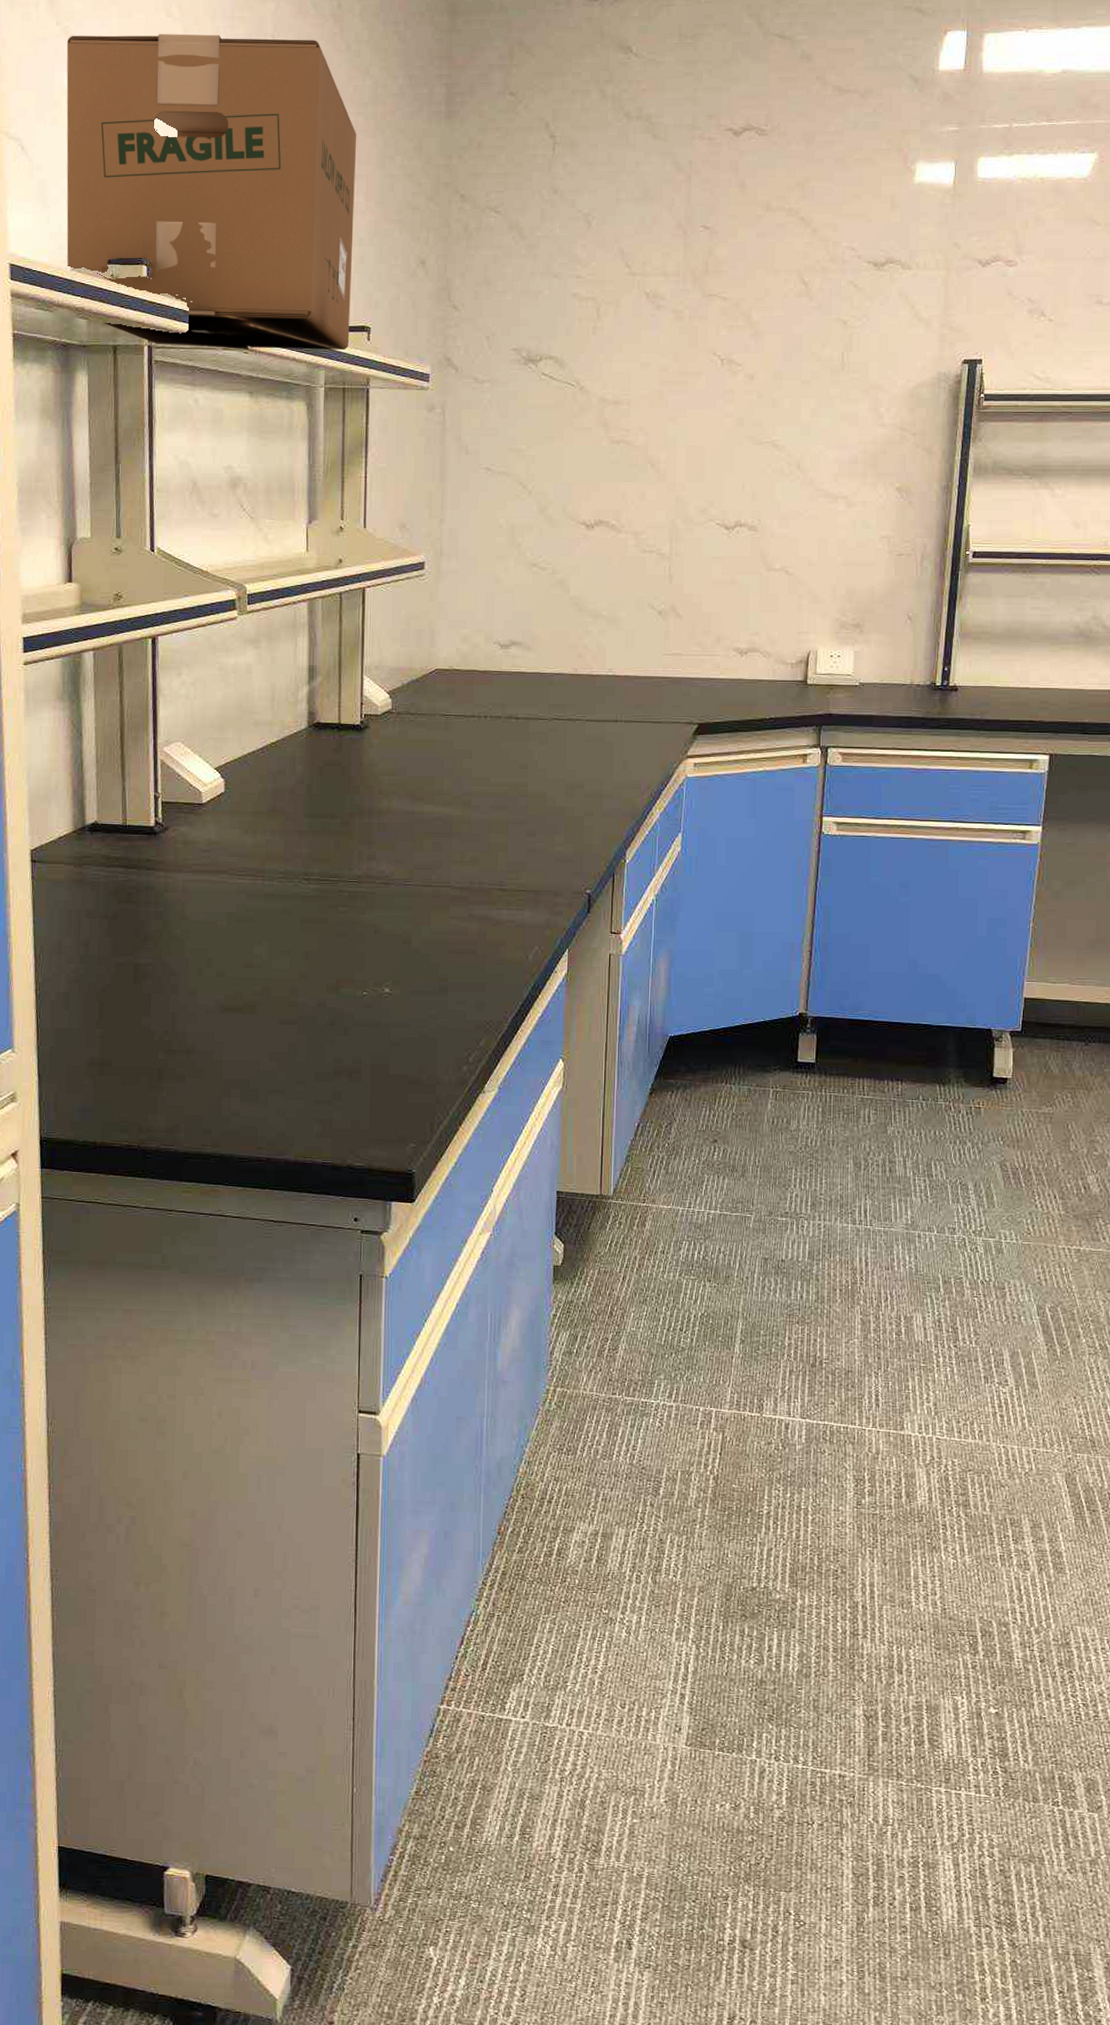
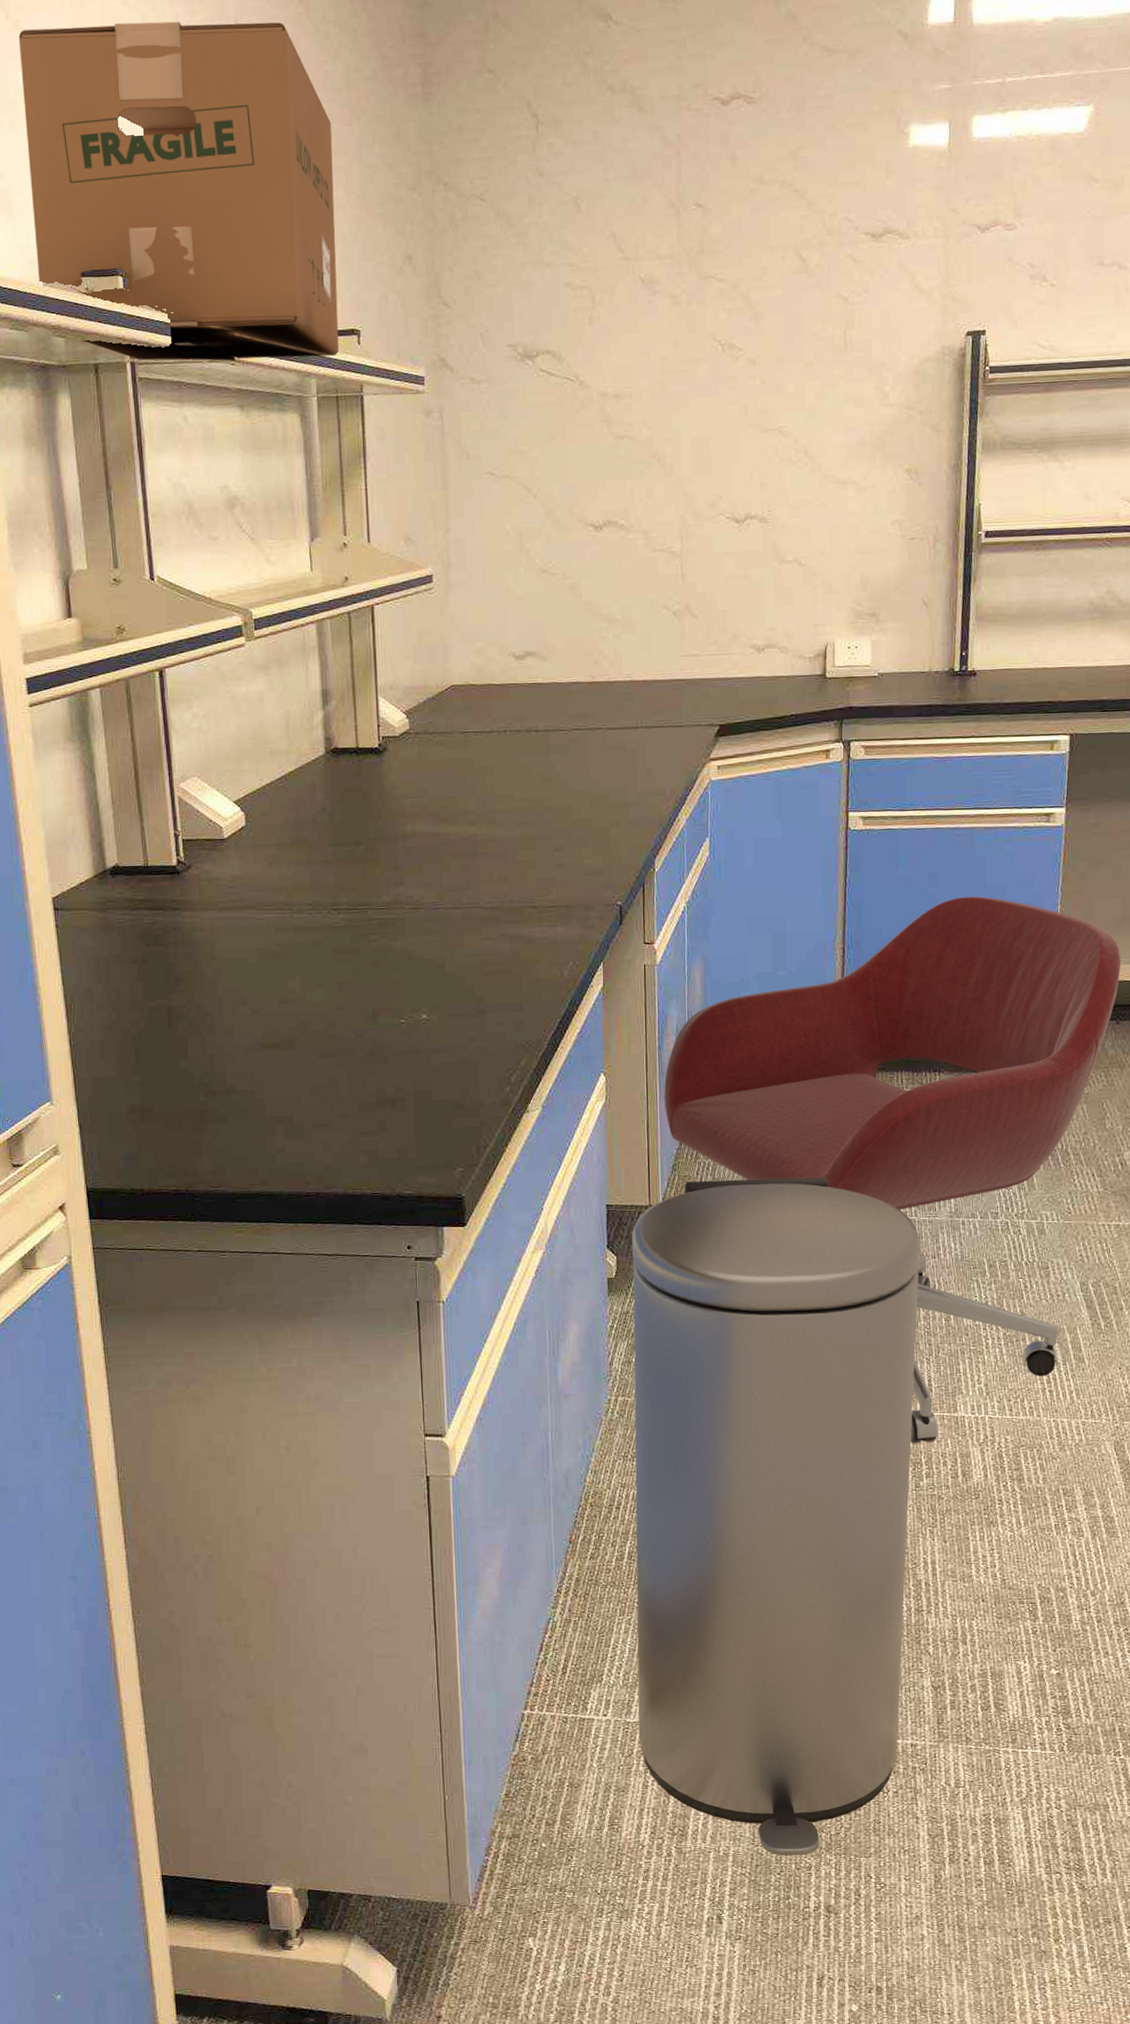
pedal bin: none [556,1173,874,1884] -> present [631,1177,921,1856]
office chair: none [622,908,1093,1460] -> present [664,896,1121,1444]

